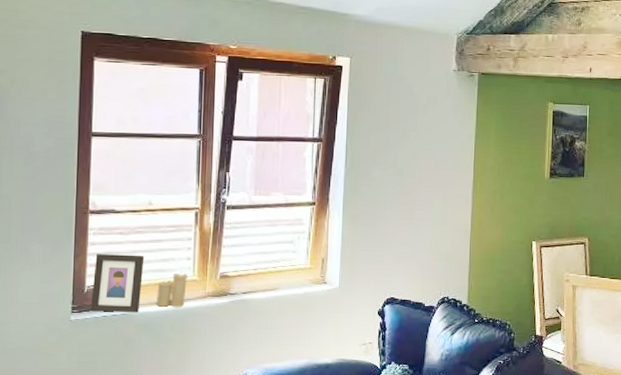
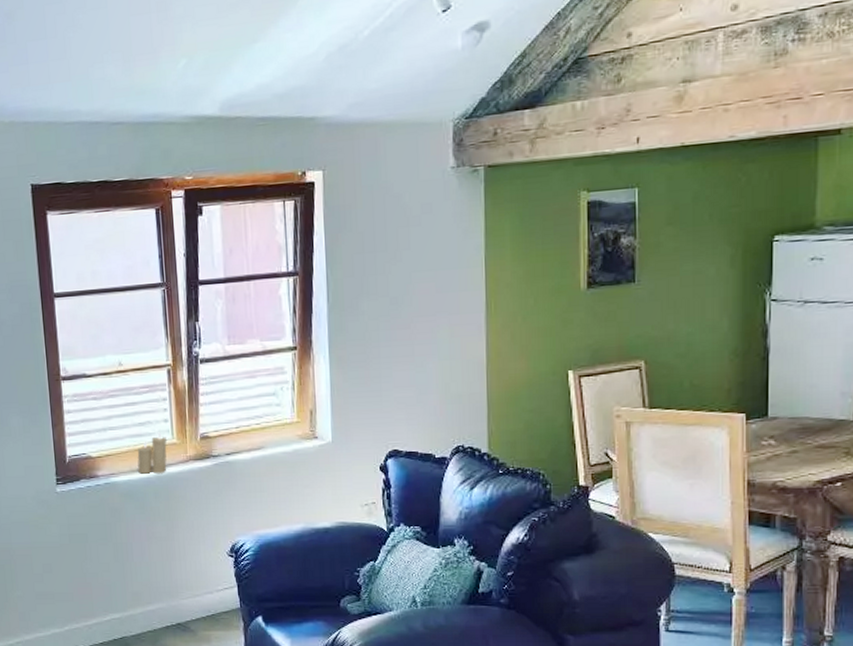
picture frame: present [90,254,145,312] -> none [72,420,122,483]

